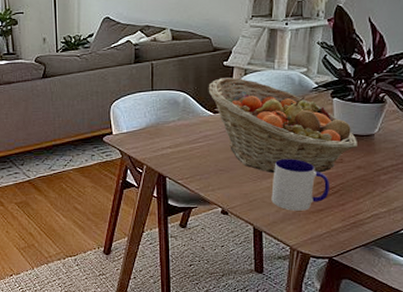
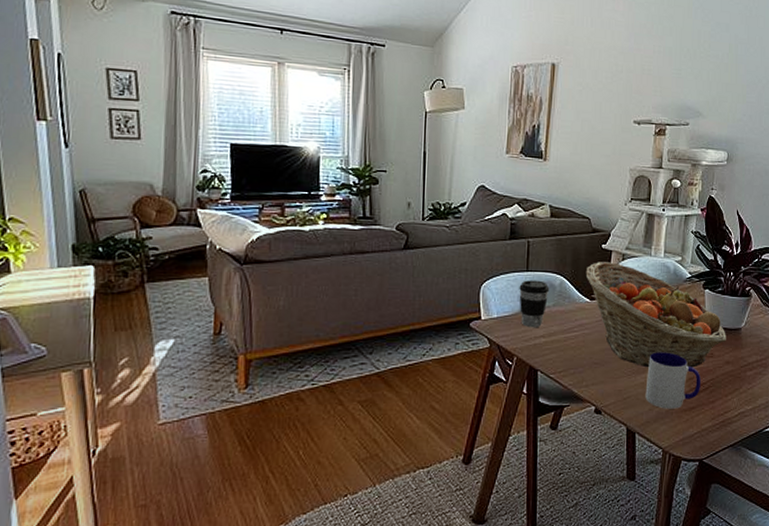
coffee cup: none [145,98,174,139] -> present [519,280,550,327]

